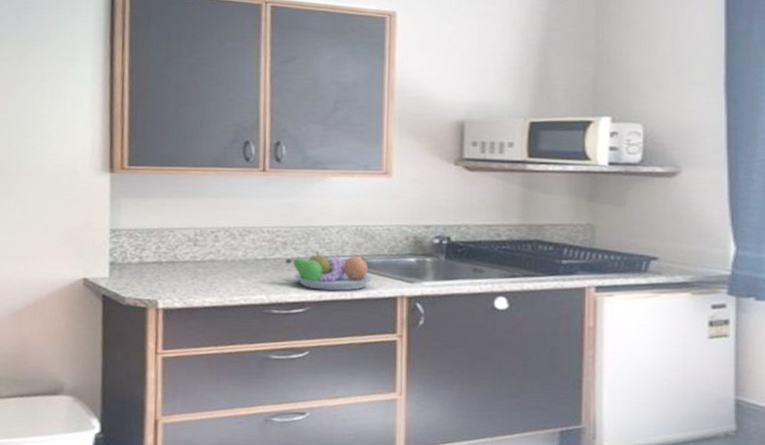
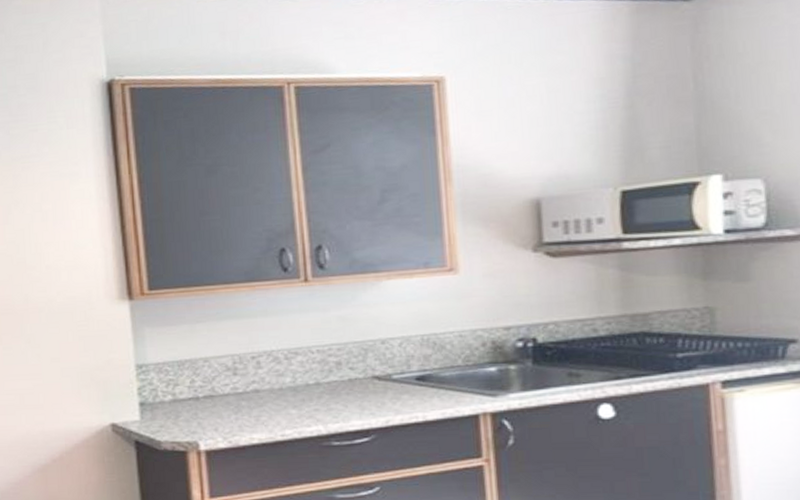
fruit bowl: present [285,249,374,291] -> none [341,367,449,414]

